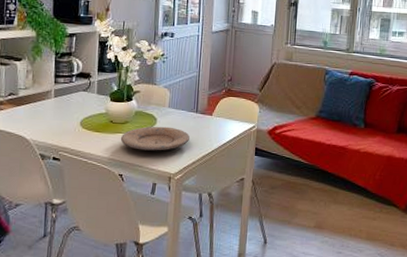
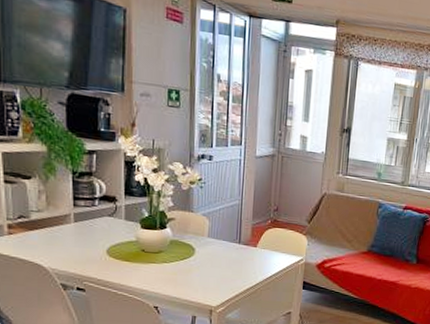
plate: present [120,126,190,151] -> none [154,256,232,283]

